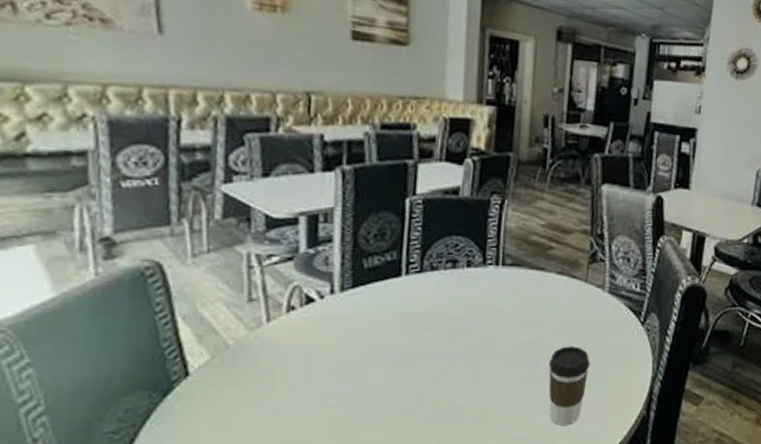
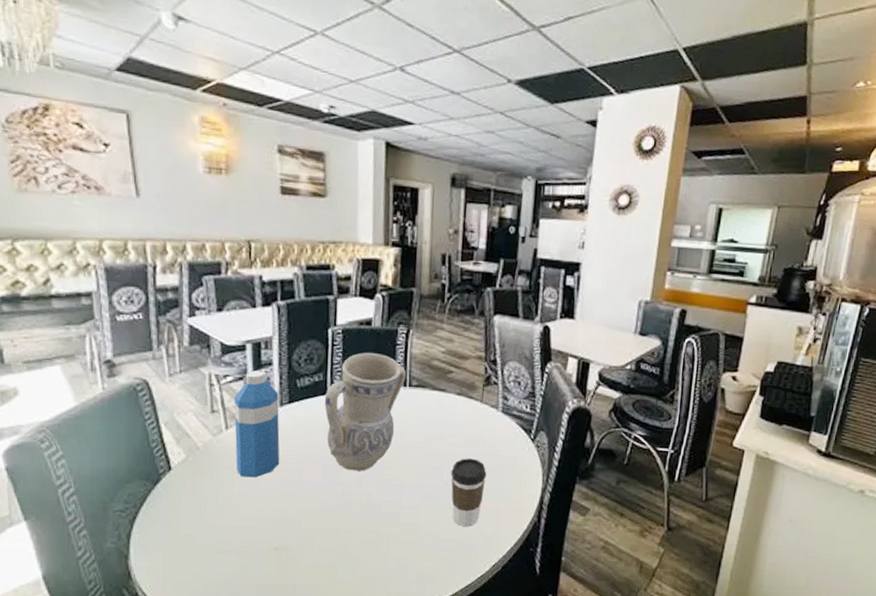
water bottle: none [279,249,340,381] -> present [234,370,280,478]
vase: none [397,225,500,367] -> present [324,352,407,472]

